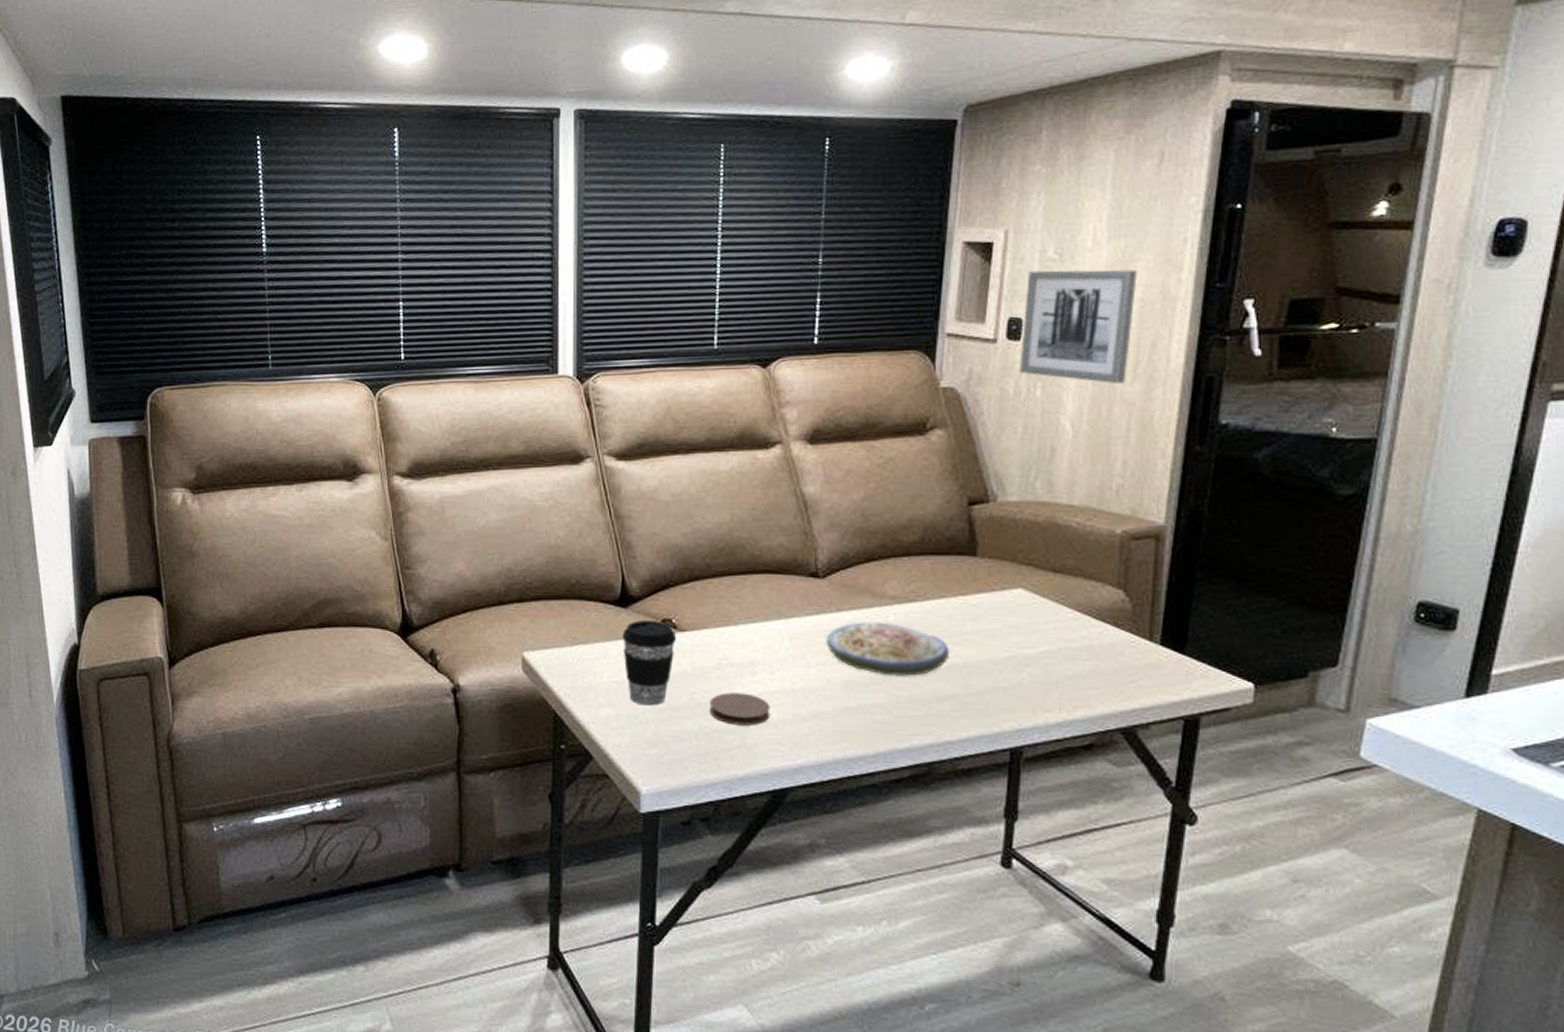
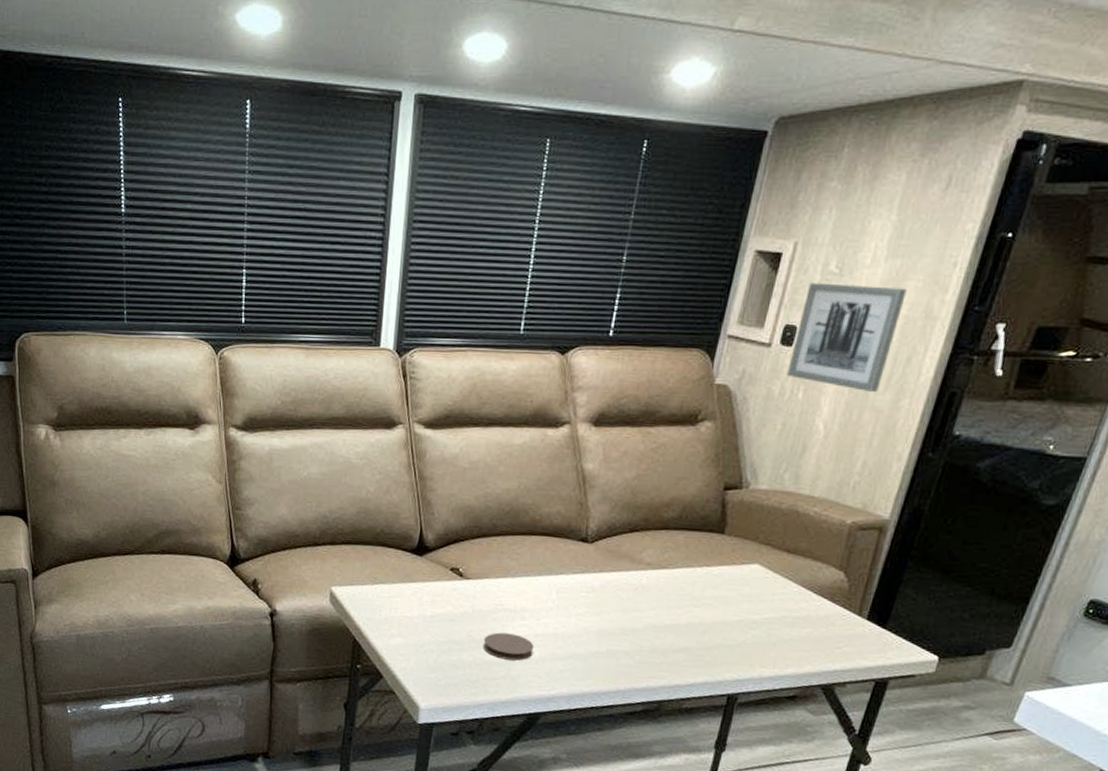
coffee cup: present [622,620,677,706] -> none [415,567,462,639]
soup: present [827,622,949,676] -> none [587,582,689,630]

